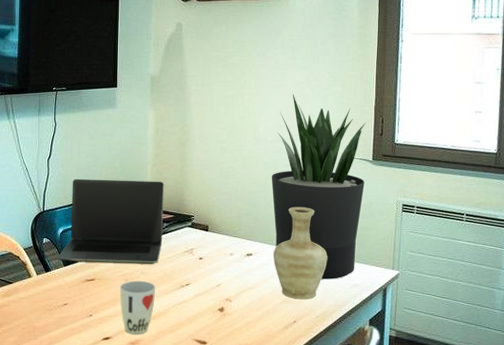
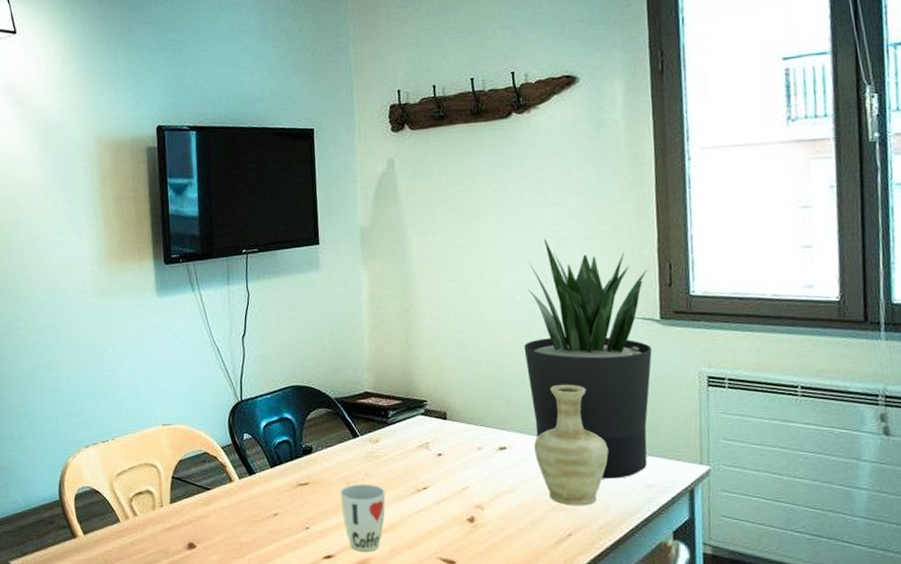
laptop computer: present [57,179,164,264] -> none [261,358,390,464]

